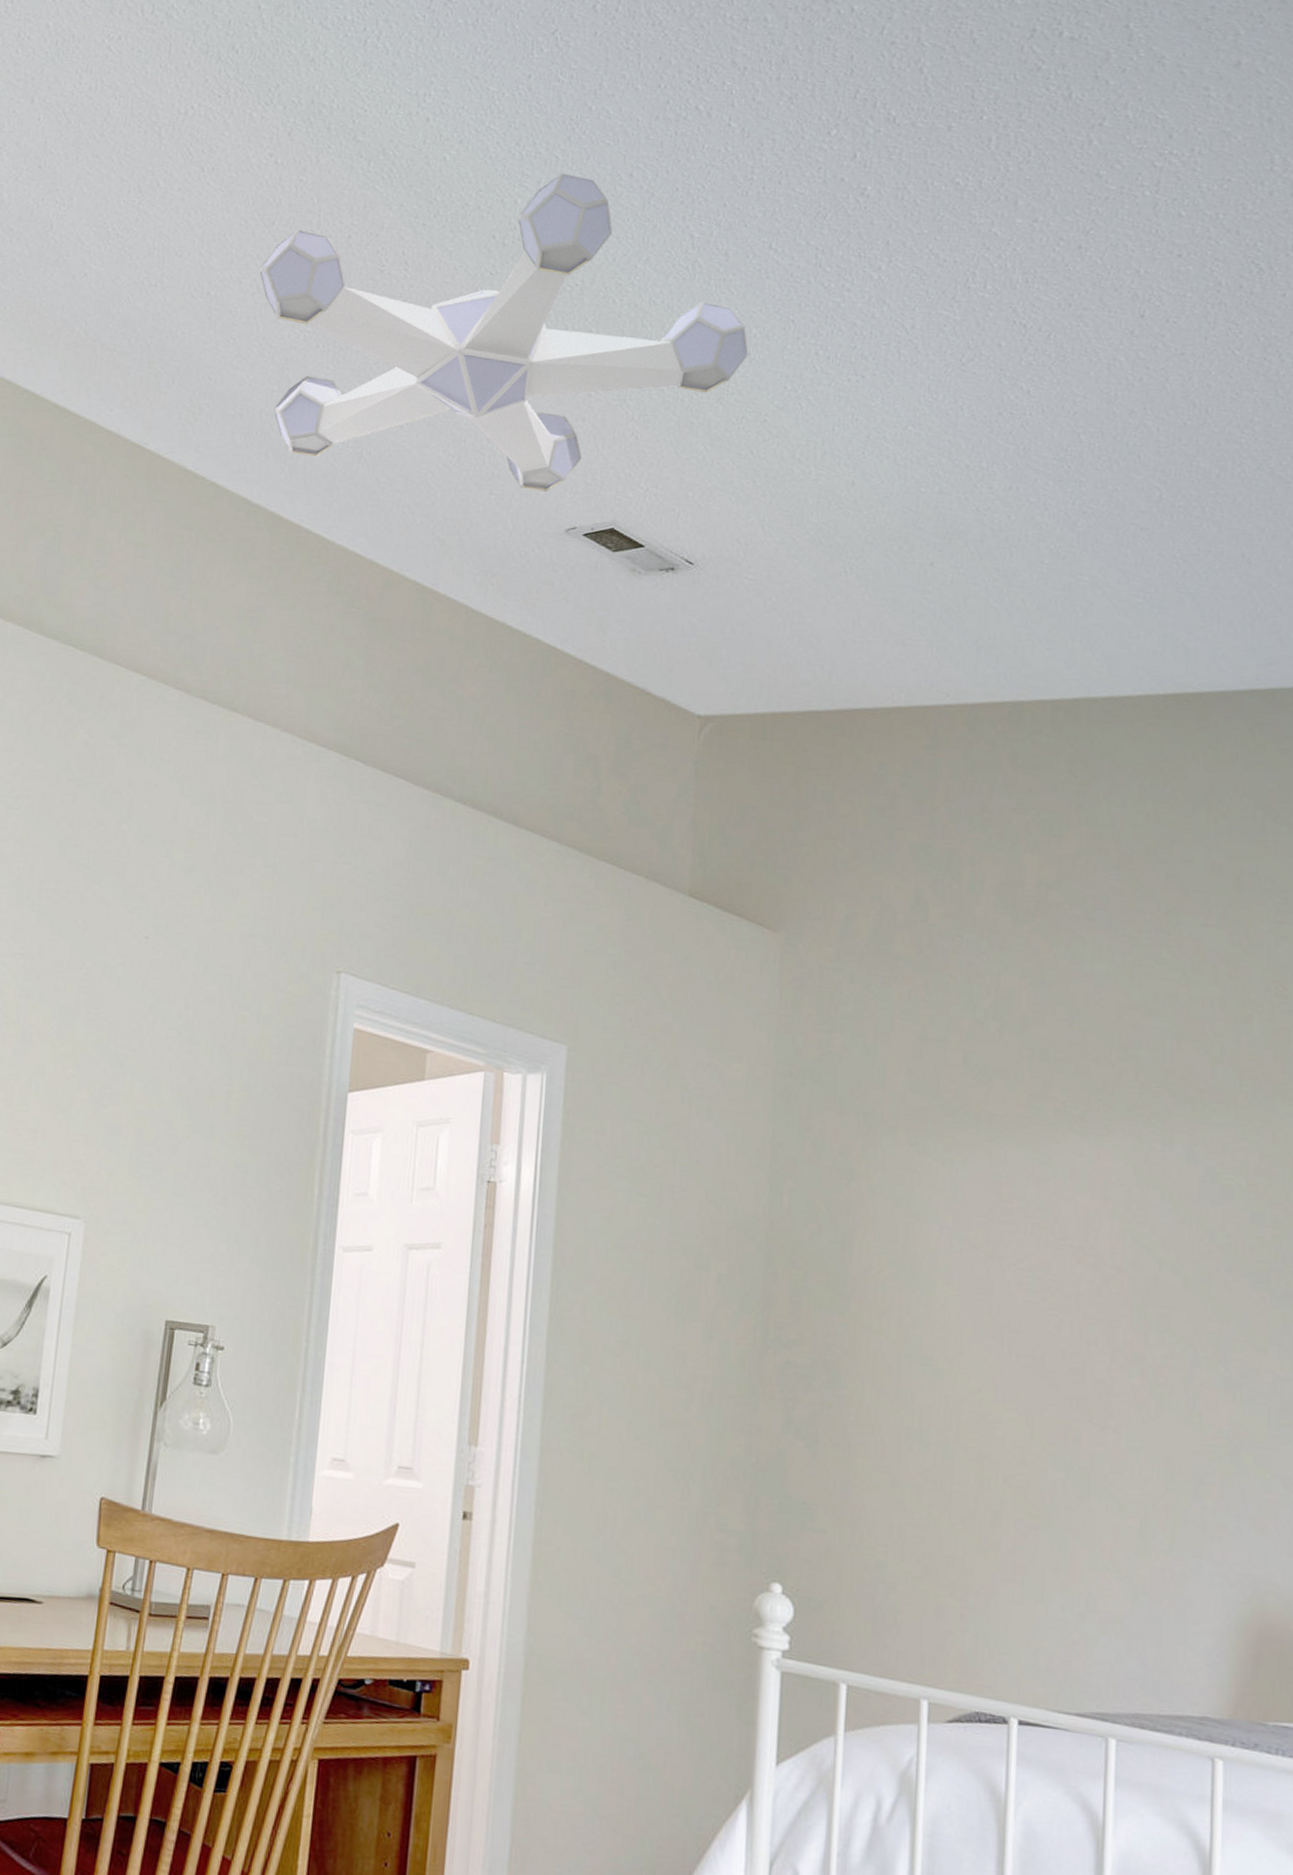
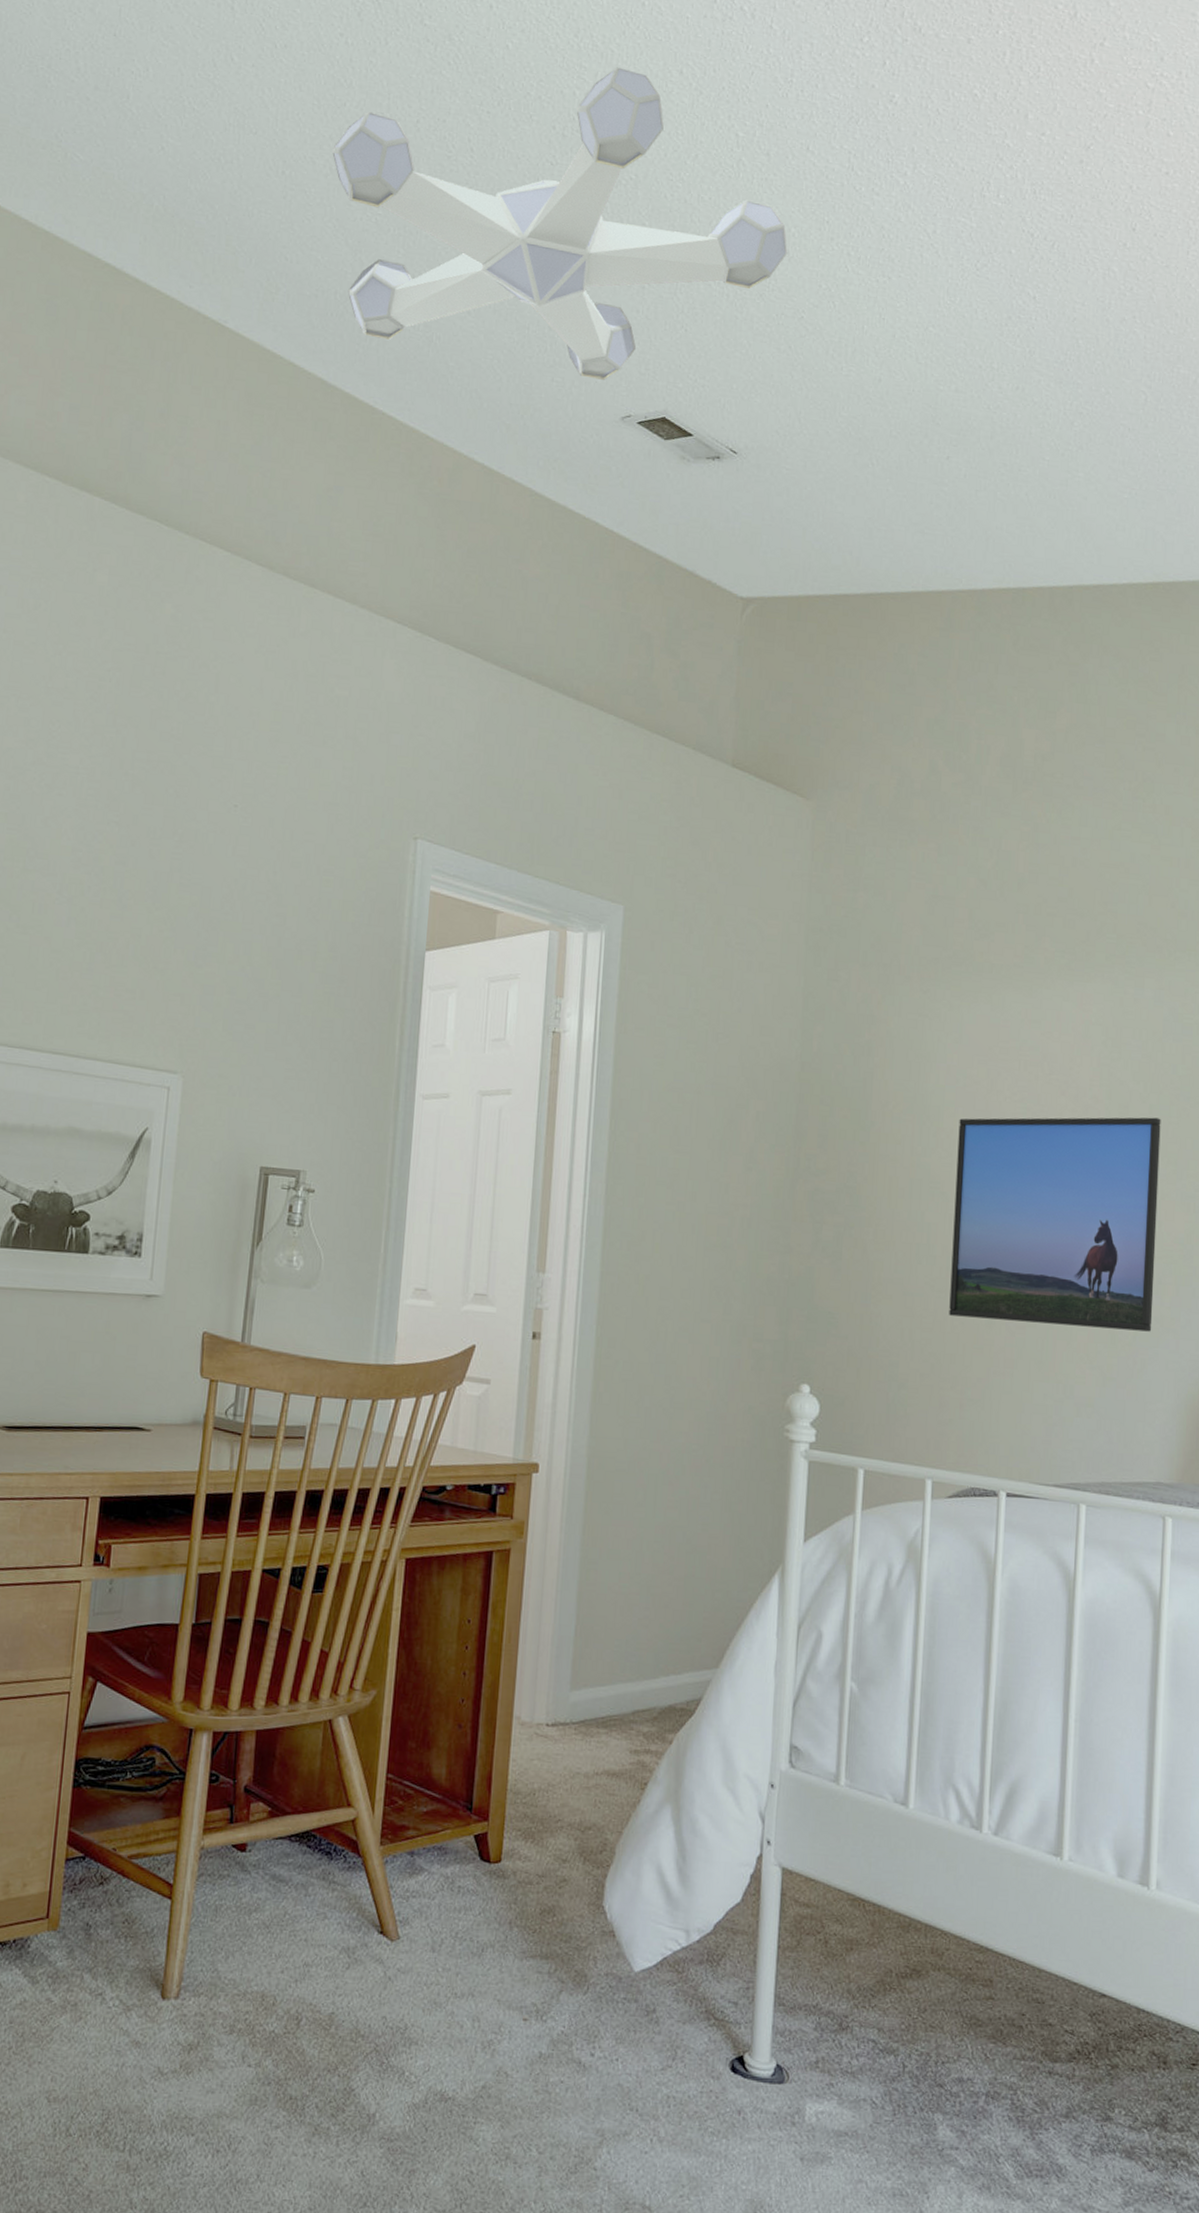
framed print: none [946,1286,1198,1539] -> present [949,1117,1161,1332]

